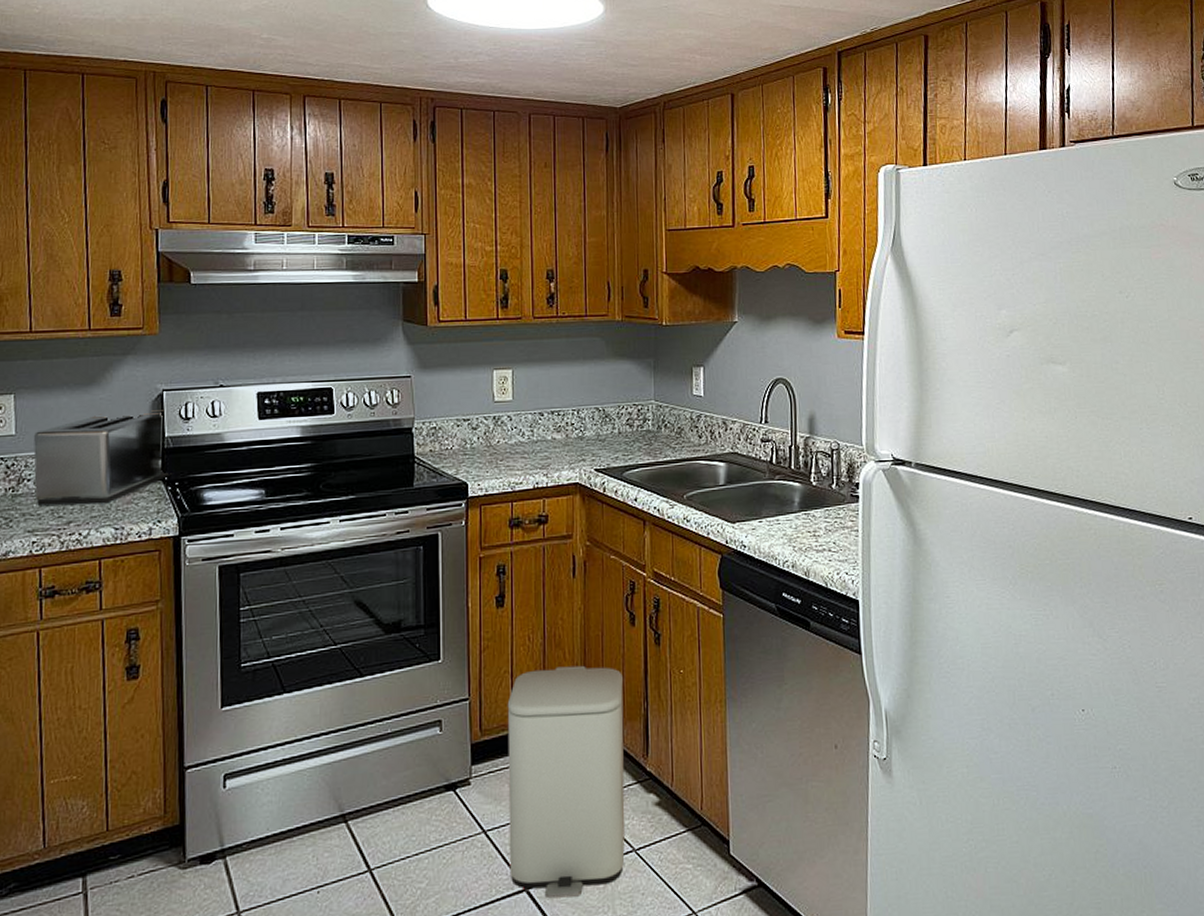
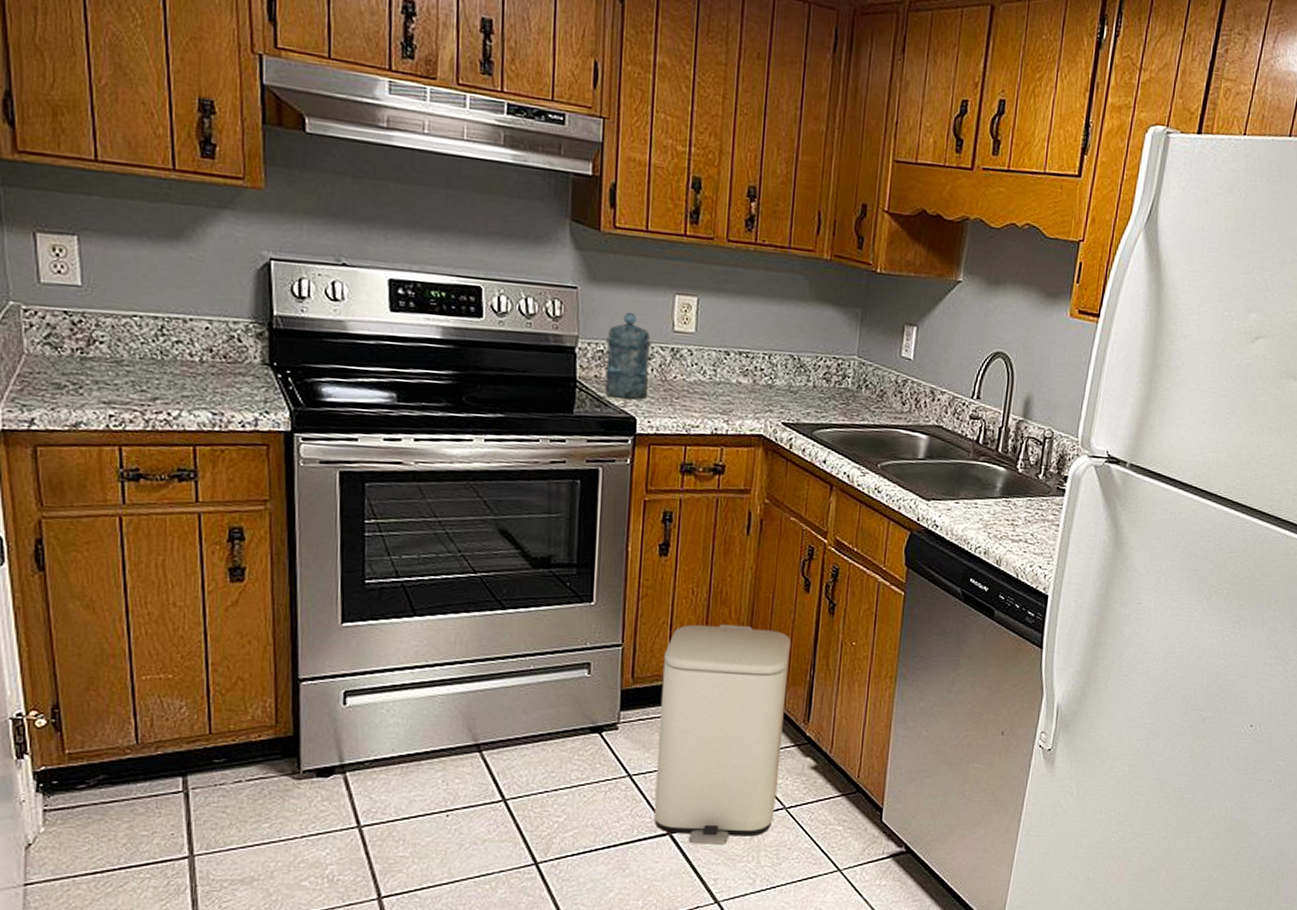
toaster: present [33,410,173,506] -> none [104,276,284,384]
canister: none [438,391,476,467] -> present [605,312,652,400]

